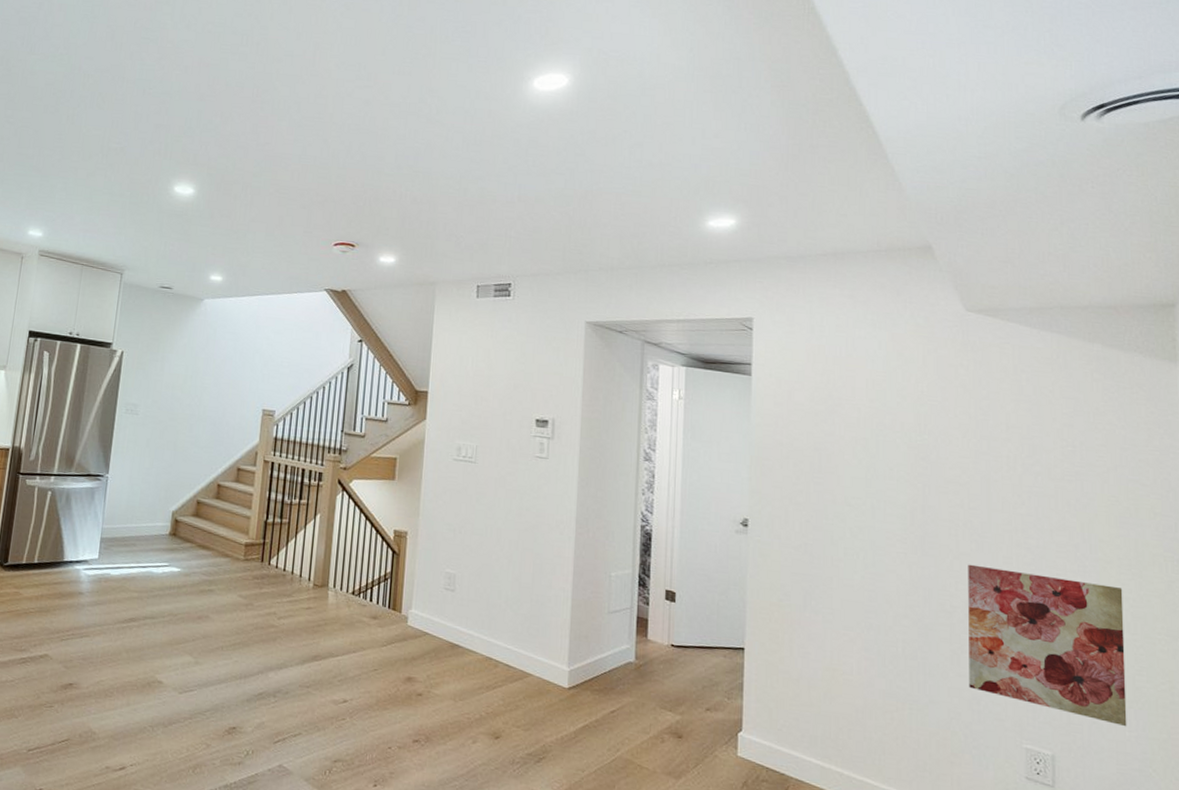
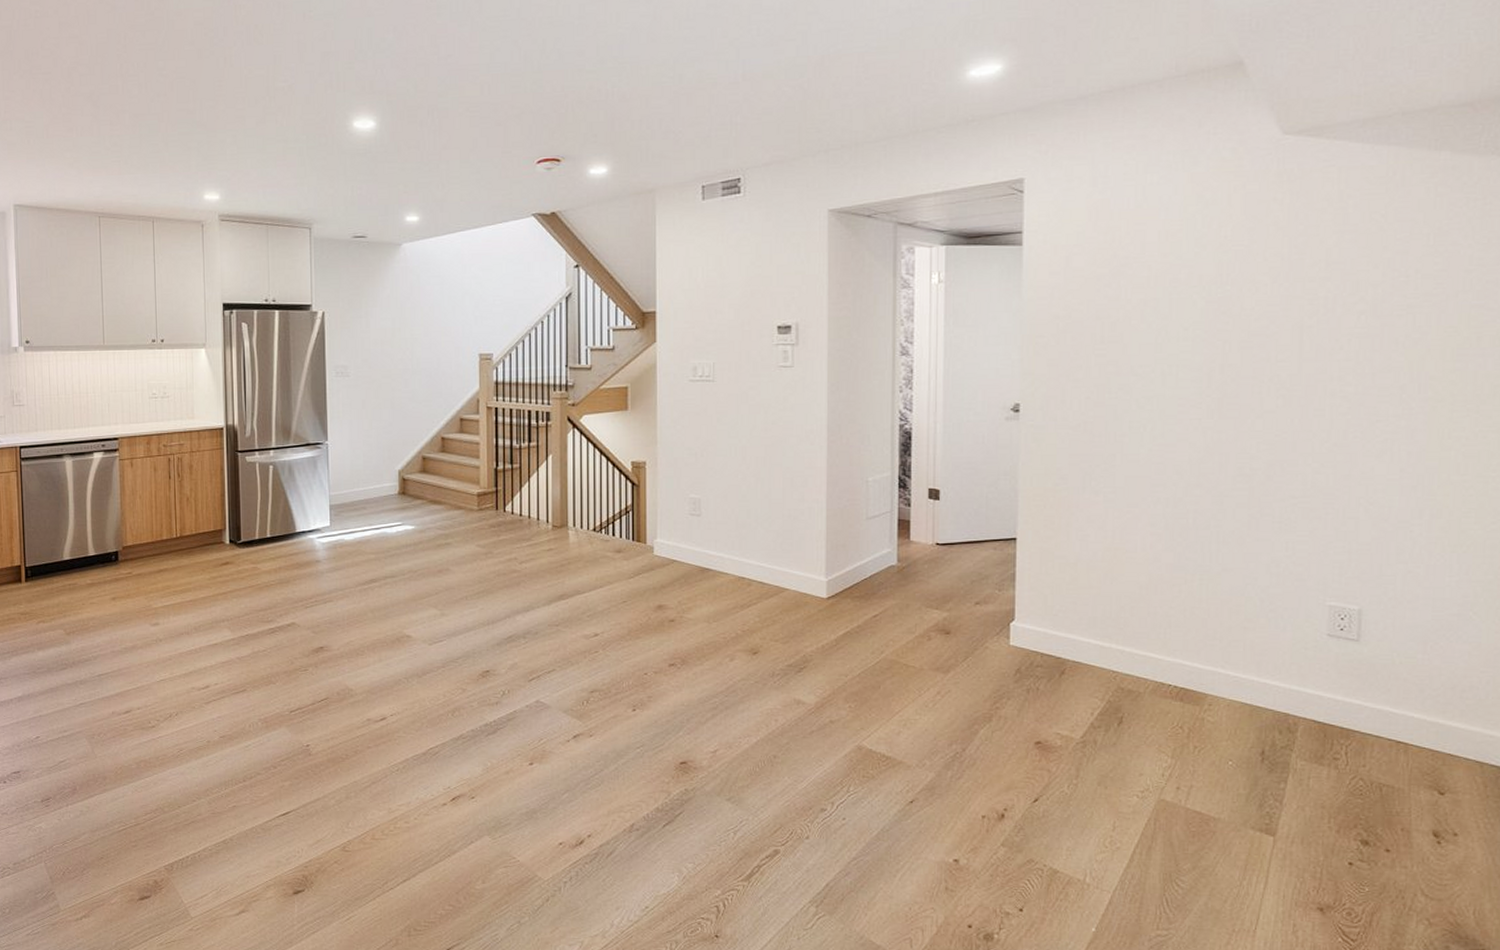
wall art: present [968,564,1127,727] -> none [1268,422,1454,573]

